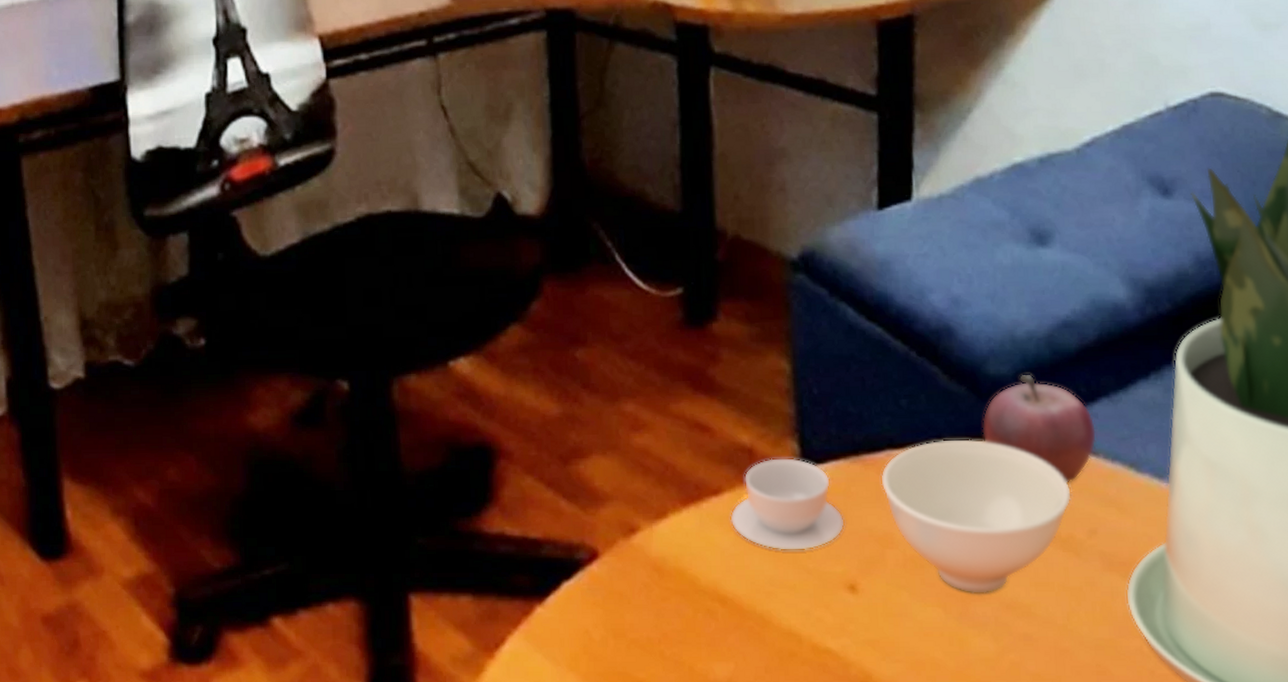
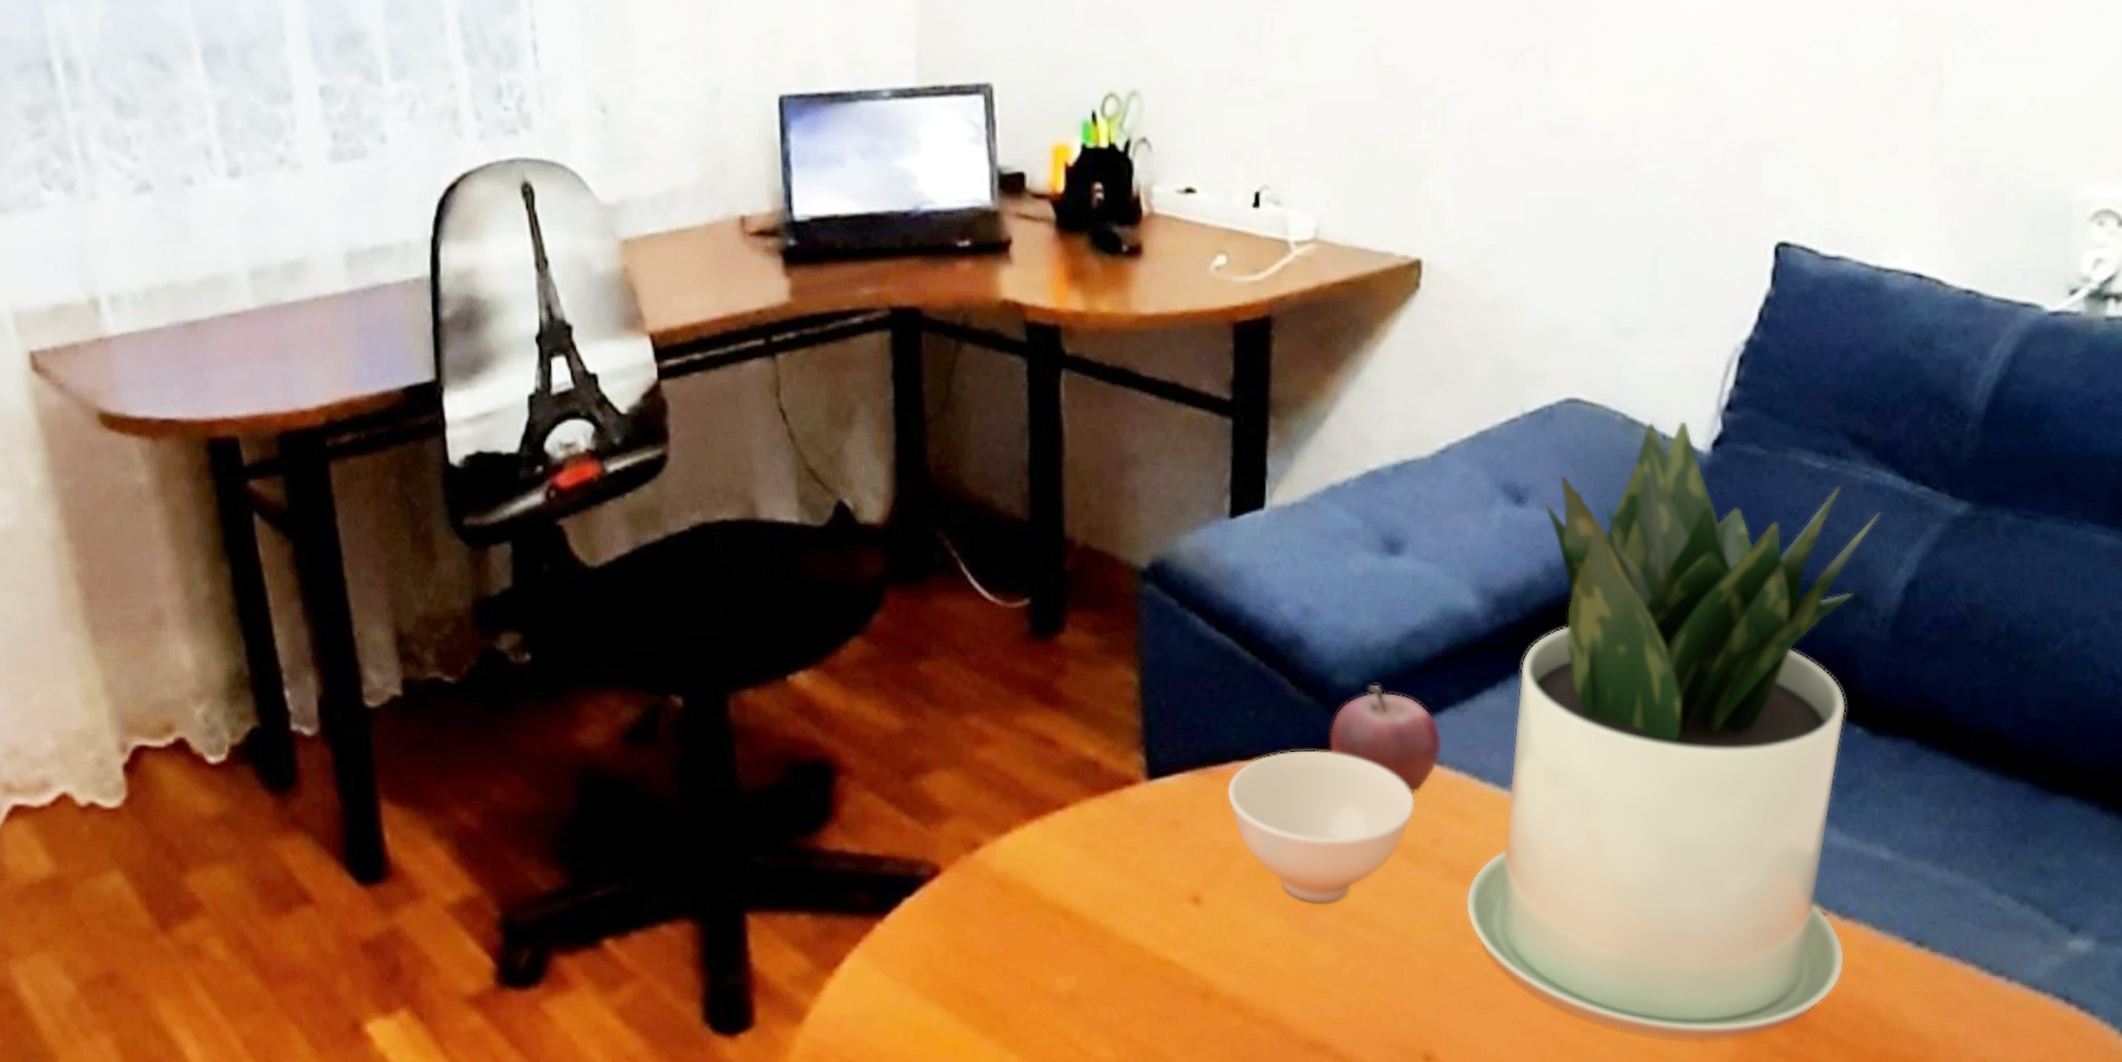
teacup: present [730,457,845,551] -> none [1074,770,1190,865]

